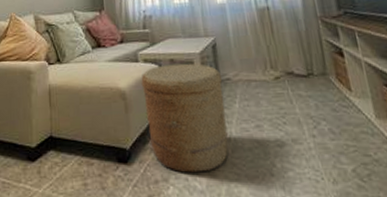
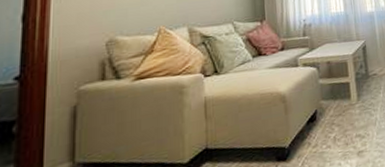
woven basket: present [141,63,229,173] -> none [300,63,375,160]

